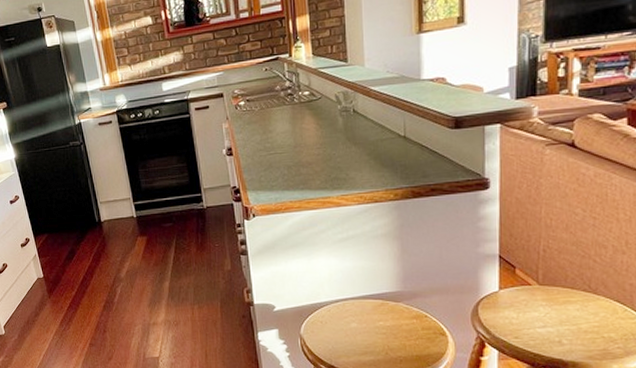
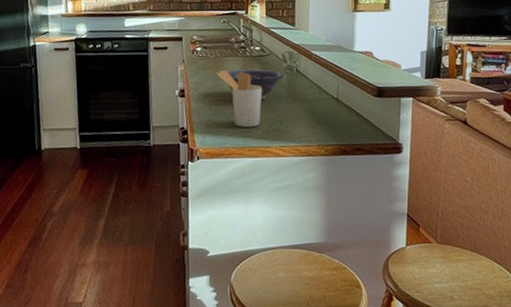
utensil holder: none [263,121,317,180] -> present [215,70,262,128]
decorative bowl: none [275,114,339,148] -> present [227,68,284,99]

